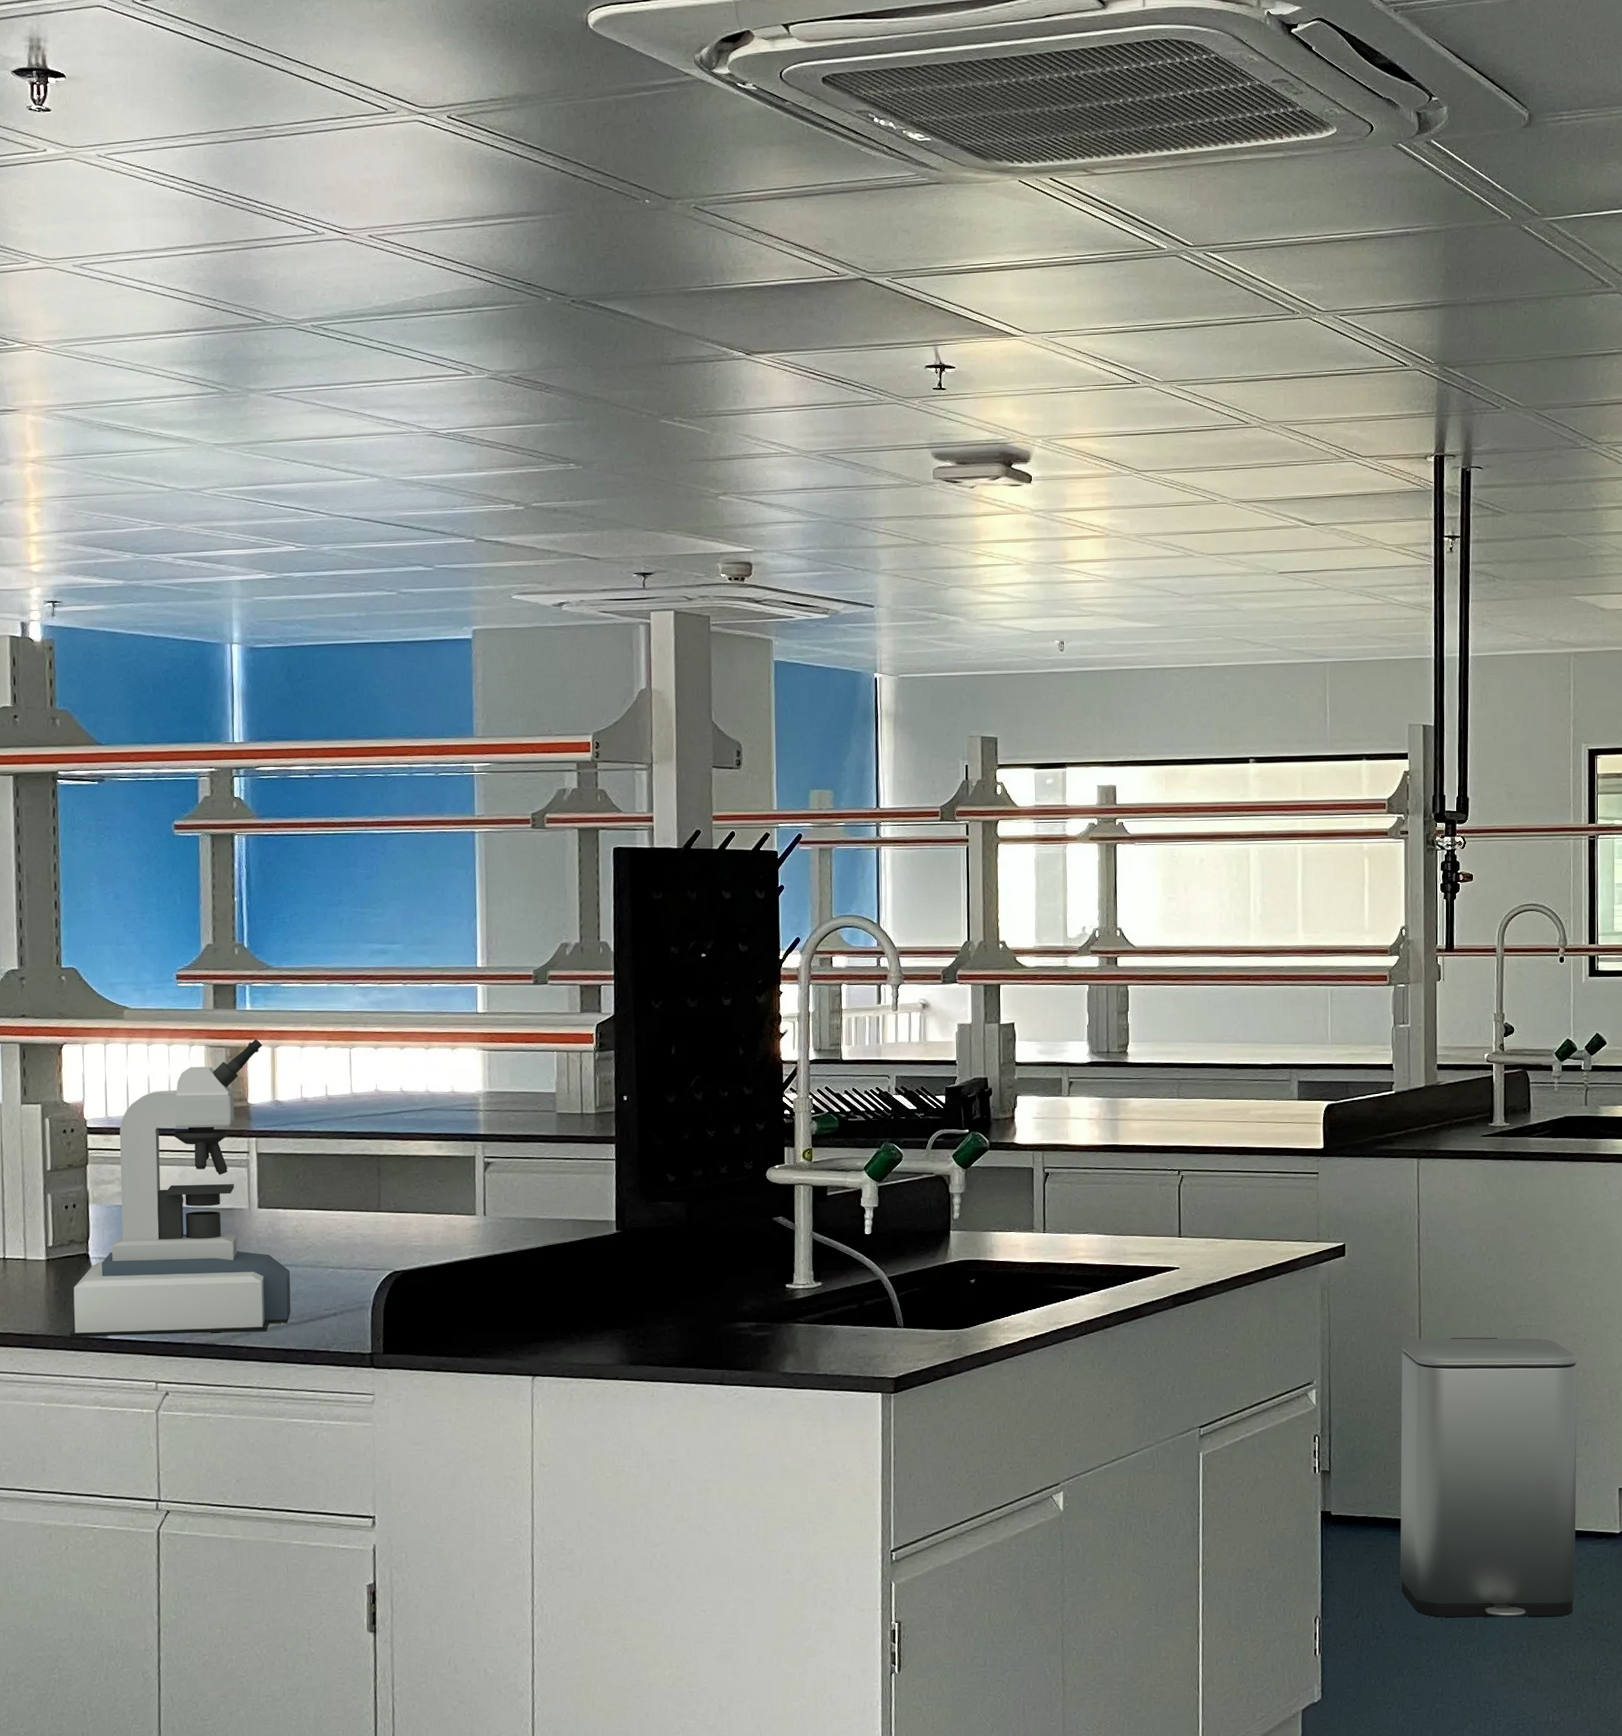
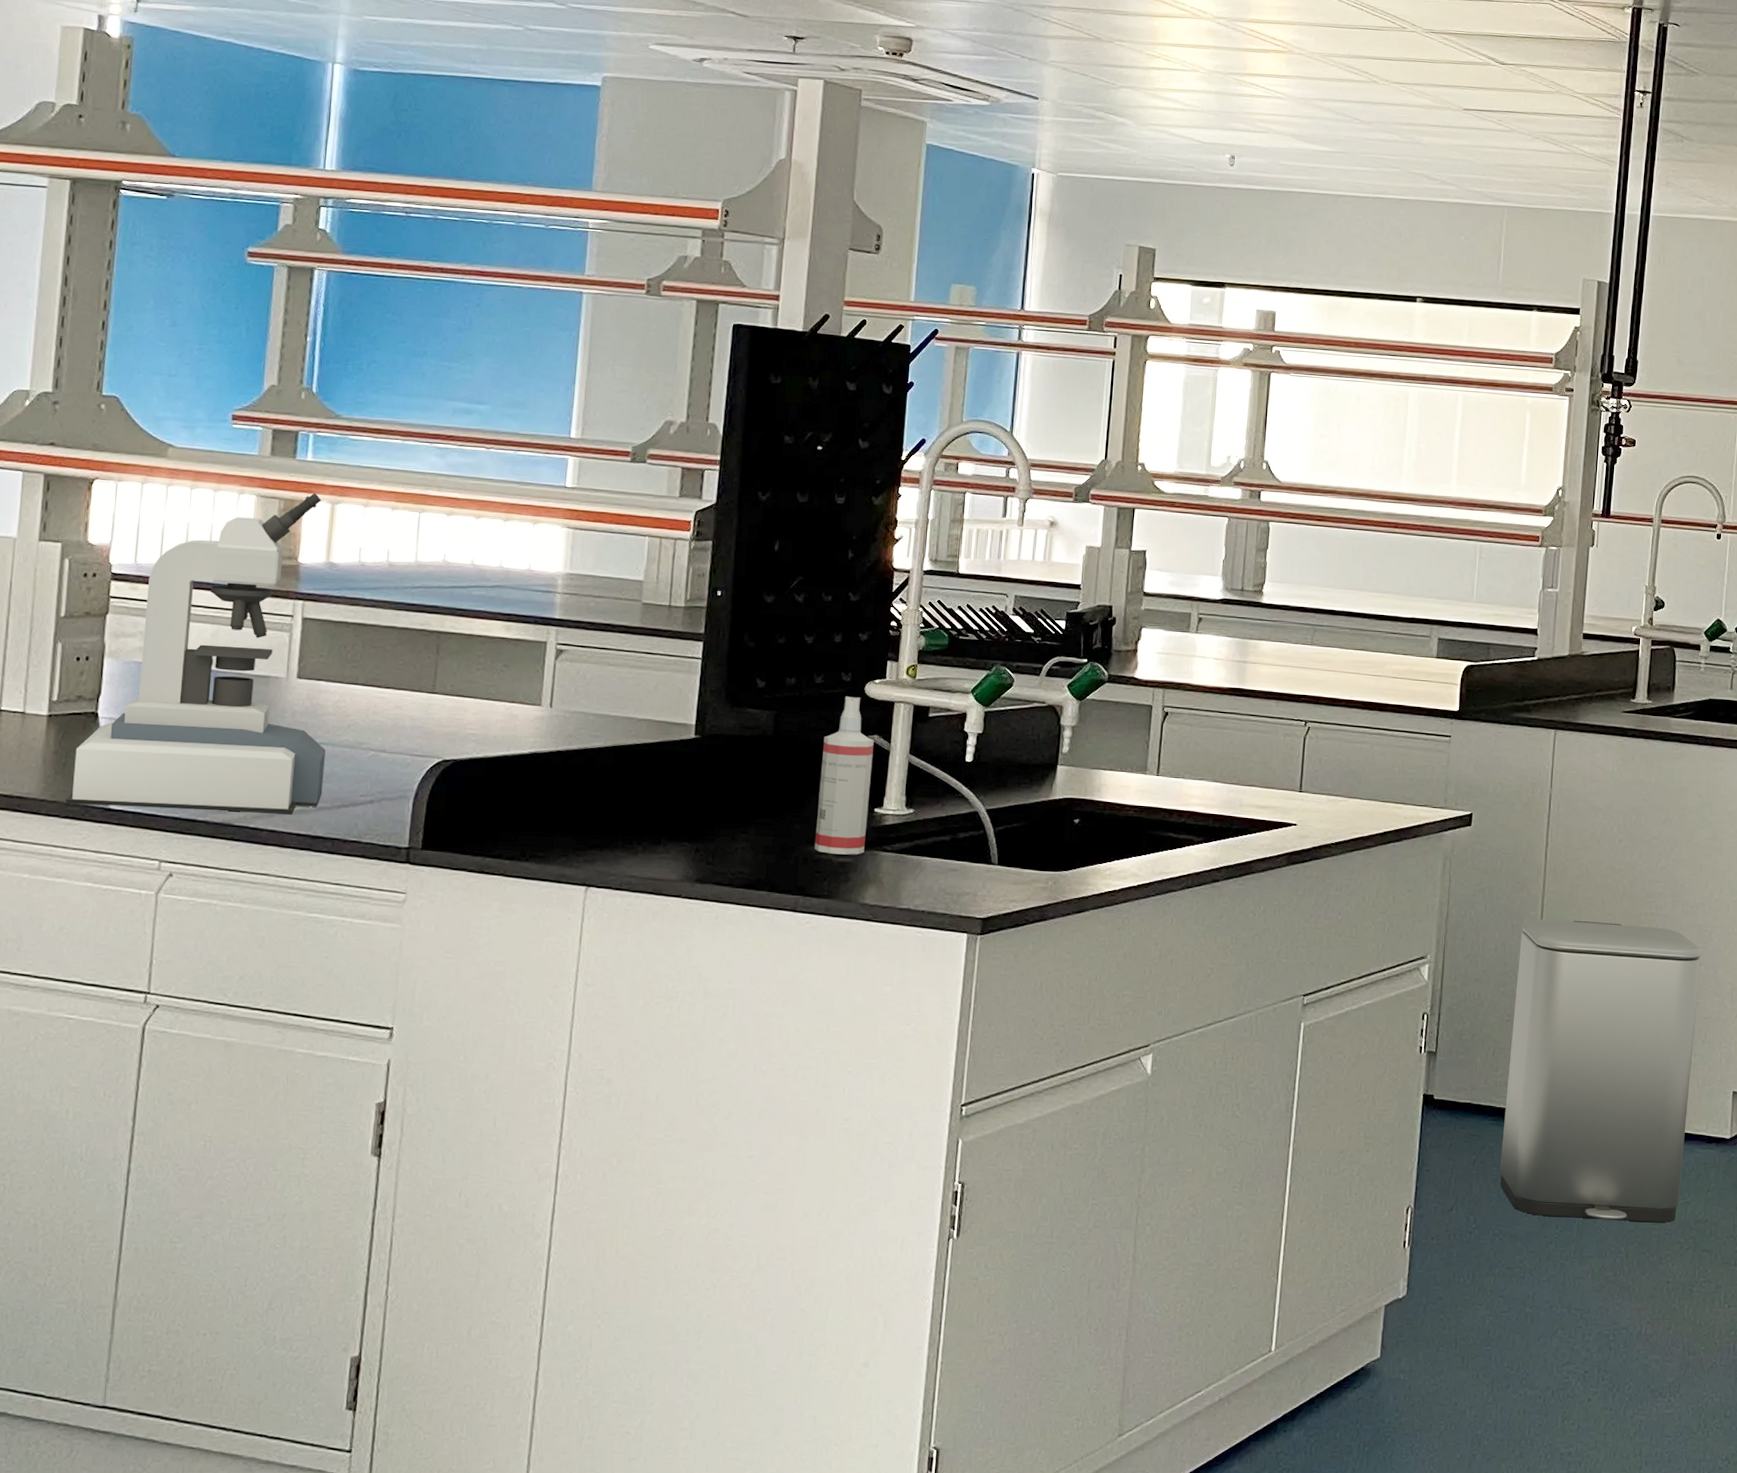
spray bottle: none [733,1183,780,1329] -> present [814,696,874,855]

